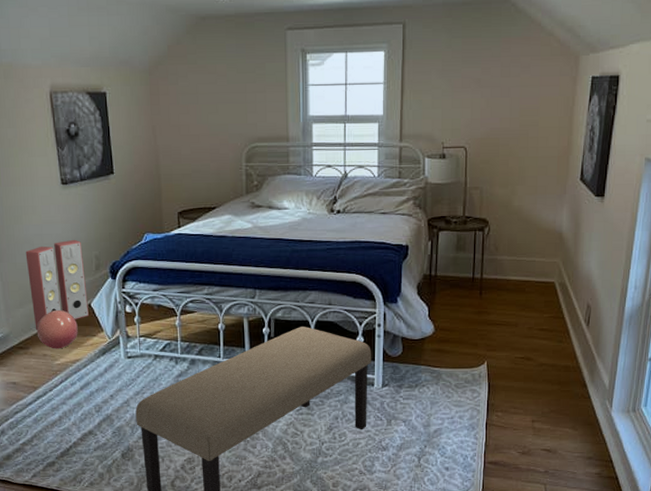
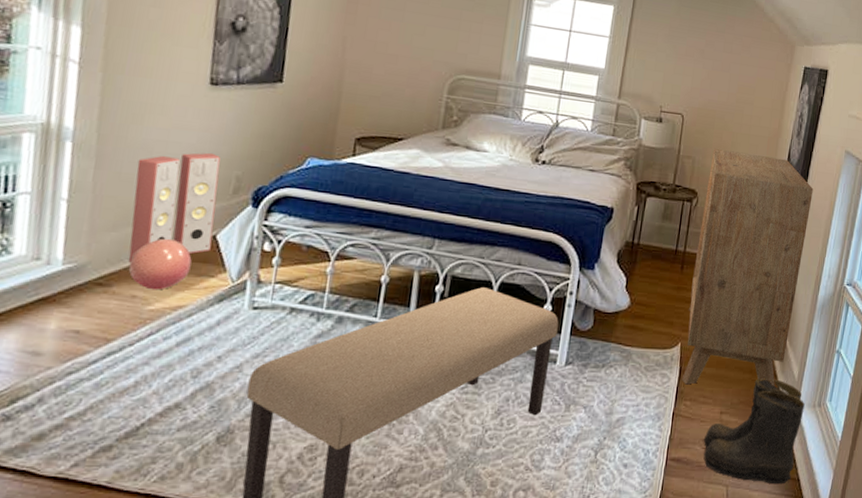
dresser: none [491,175,612,398] -> present [681,148,813,386]
boots: none [516,389,618,483] -> present [702,378,805,485]

